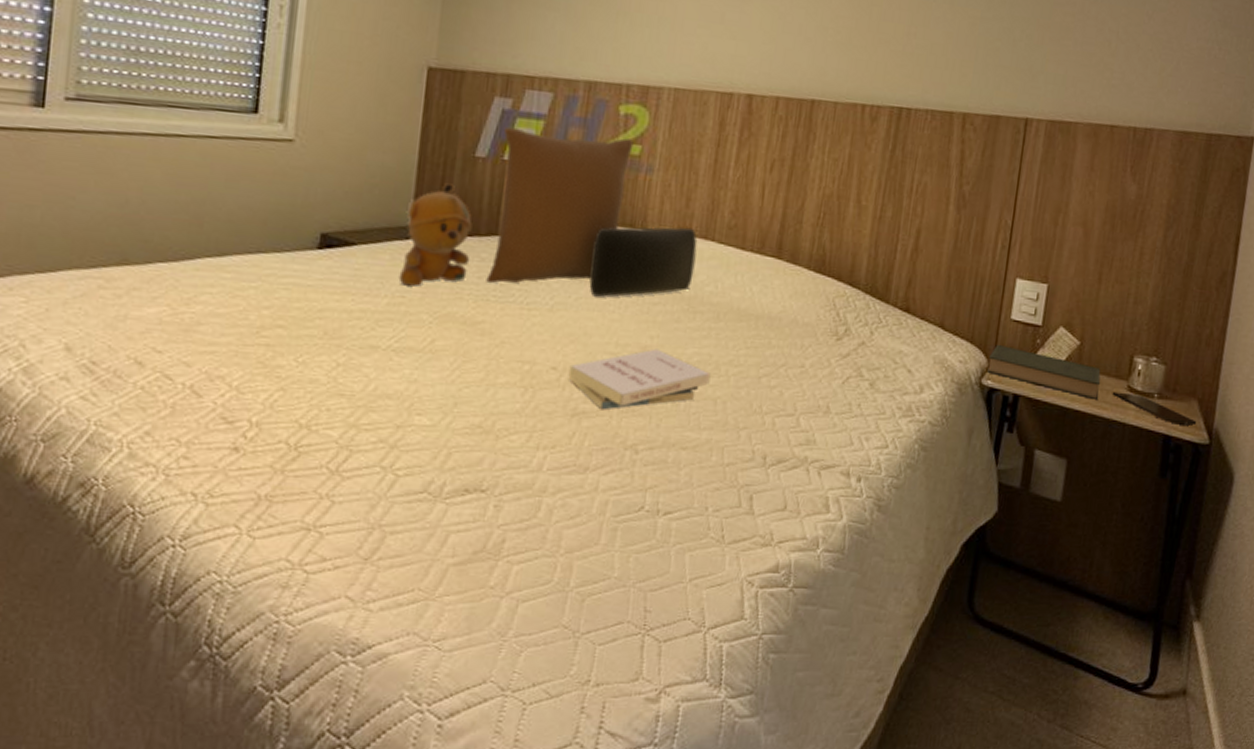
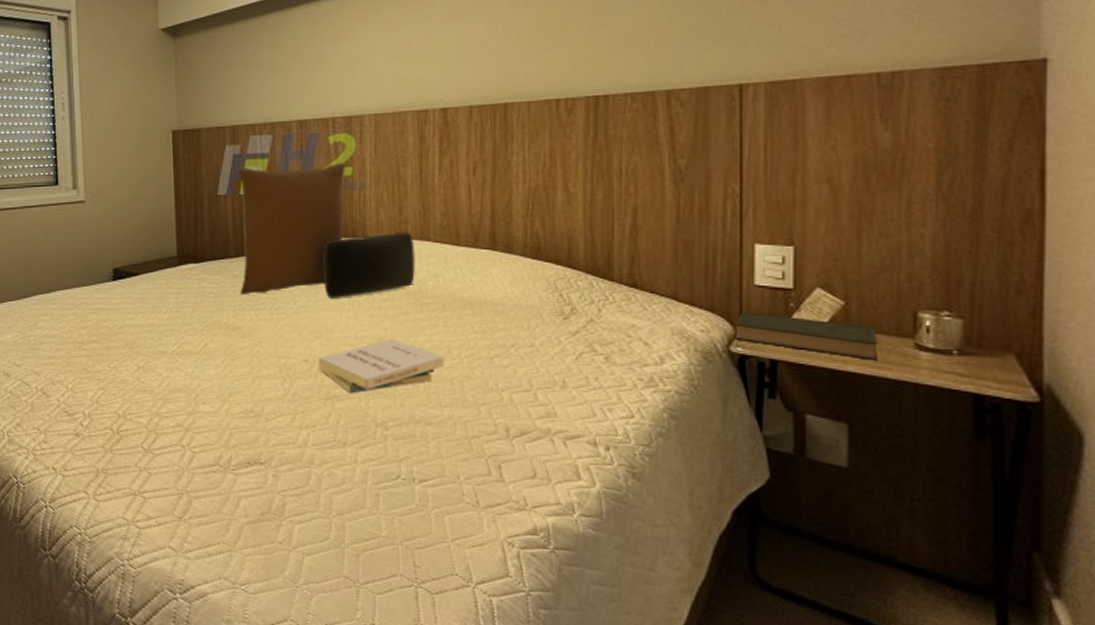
stuffed bear: present [398,183,472,286] -> none [173,219,225,303]
smartphone: present [1112,391,1197,426] -> none [895,351,1018,382]

